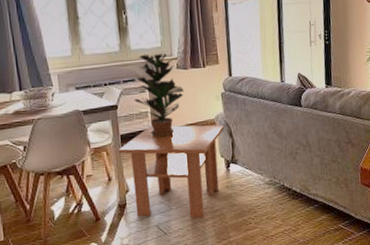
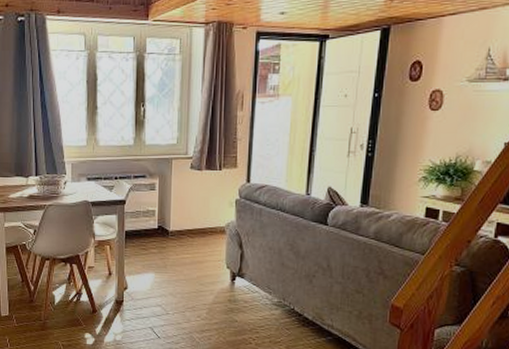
coffee table: present [118,125,224,219] -> none [121,226,234,329]
potted plant: present [134,53,184,138] -> none [143,150,195,239]

